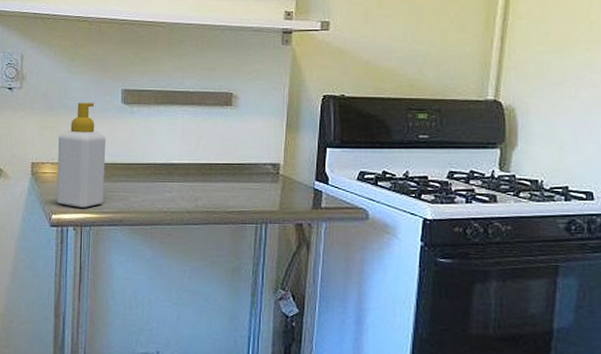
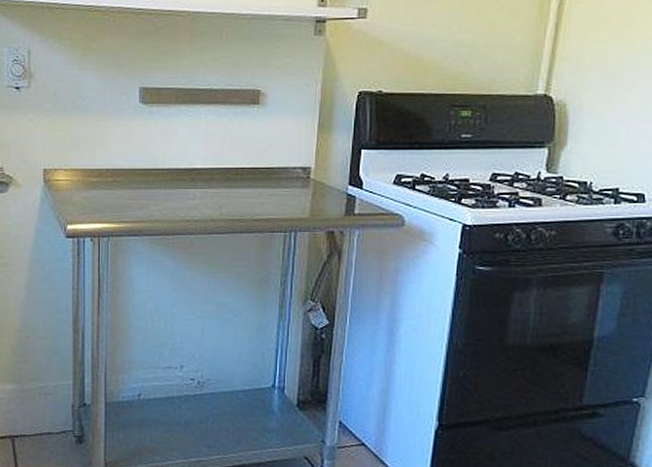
soap bottle: present [56,102,106,208] -> none [72,102,124,217]

